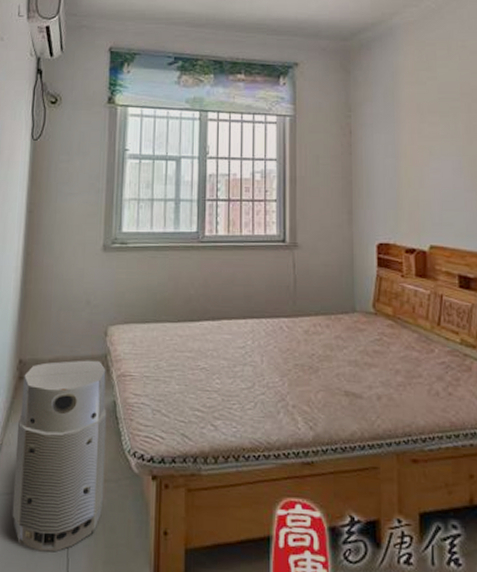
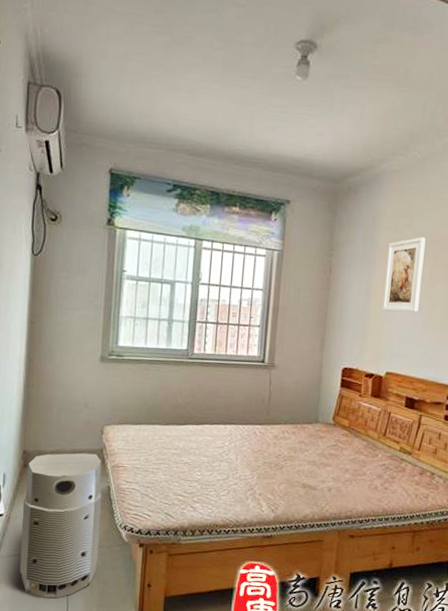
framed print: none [412,89,458,175] -> present [383,237,426,313]

